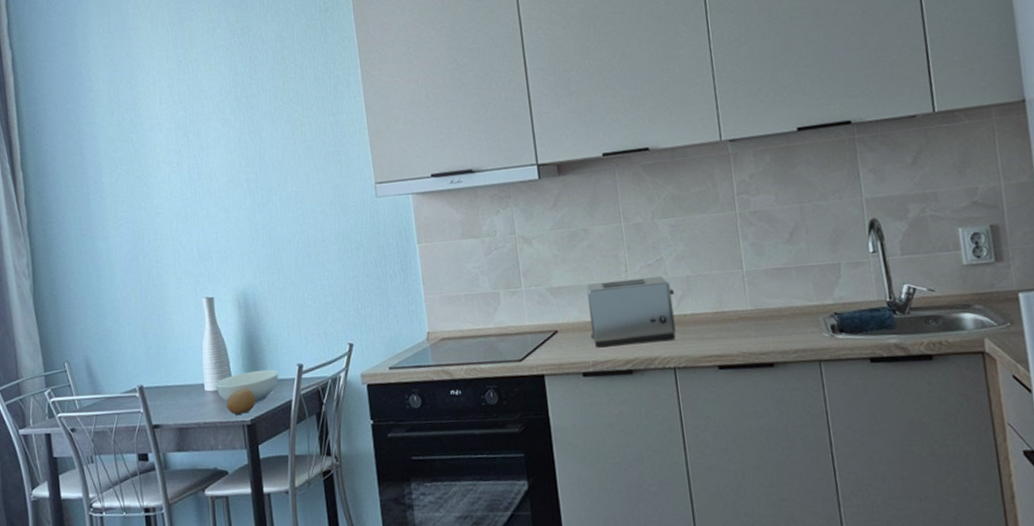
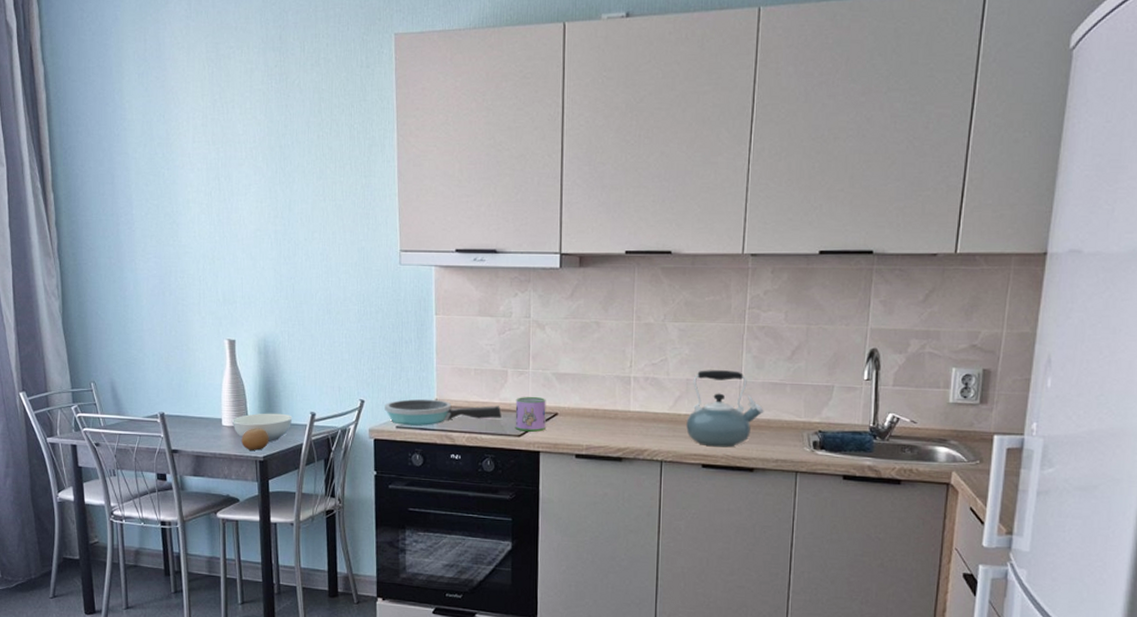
frying pan: none [375,331,499,365] -> present [385,398,502,426]
mug: none [511,316,547,356] -> present [515,397,546,432]
toaster: present [586,275,676,348] -> none [588,374,672,435]
kettle: none [693,261,773,345] -> present [686,370,764,448]

